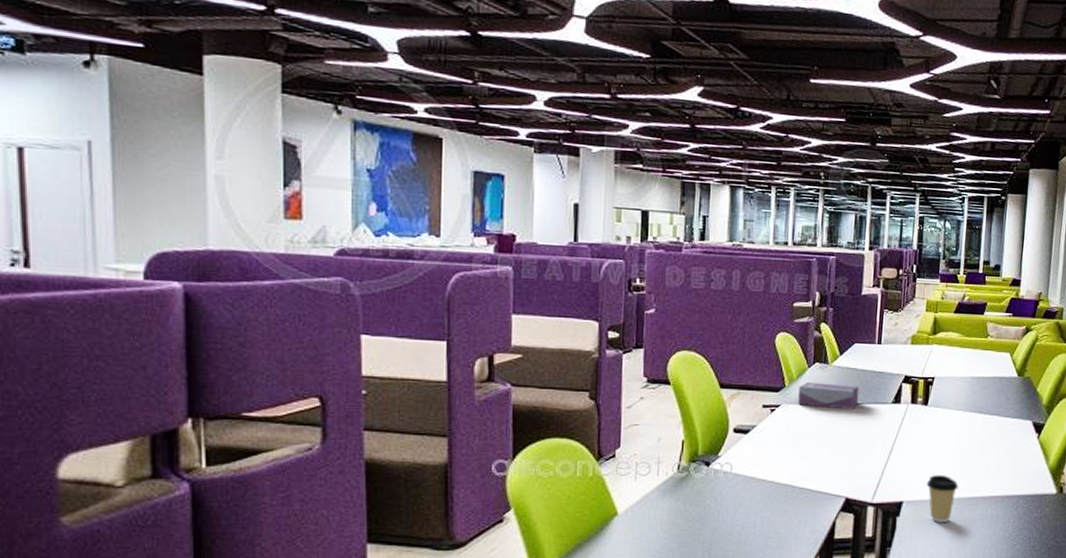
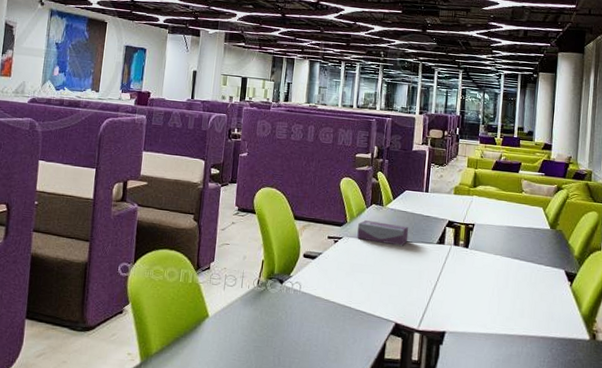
coffee cup: present [926,475,959,522] -> none [467,310,496,355]

